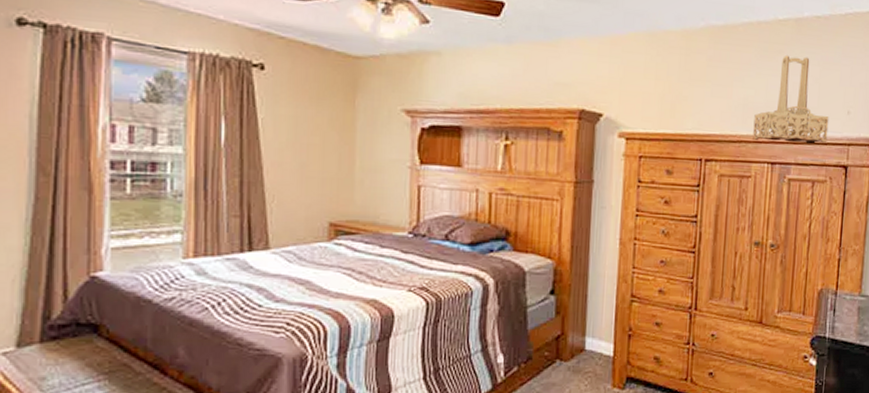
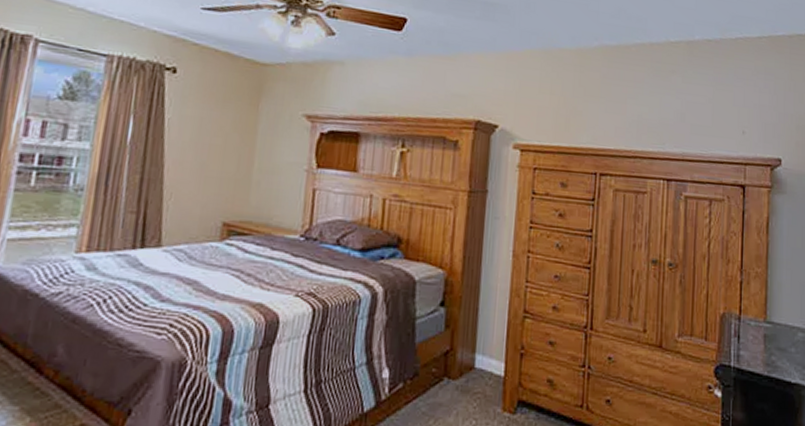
decorative basket: present [753,55,829,144] -> none [648,75,724,162]

